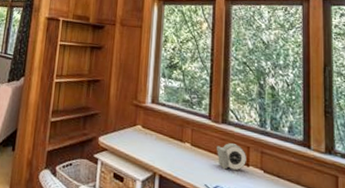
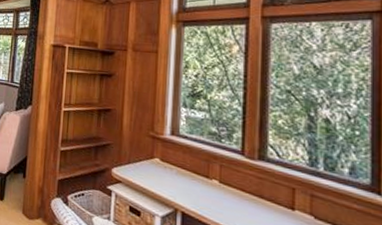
alarm clock: present [216,143,246,171] -> none [251,182,291,214]

